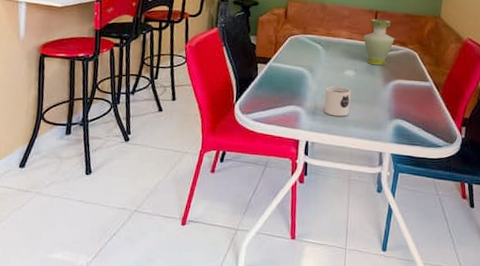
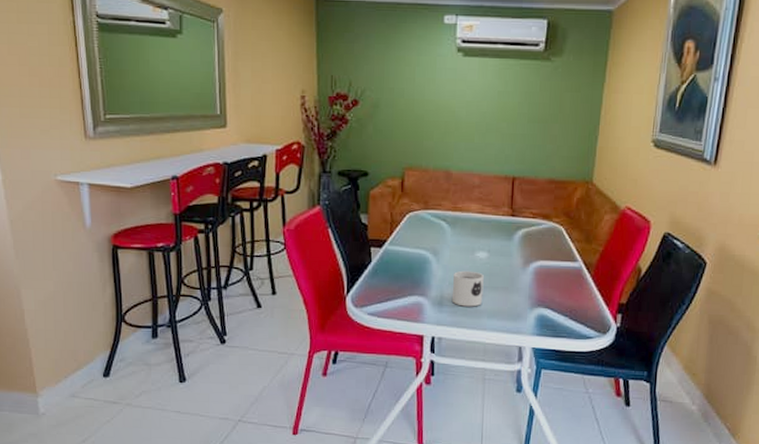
vase: present [364,19,395,66] -> none [498,188,537,245]

